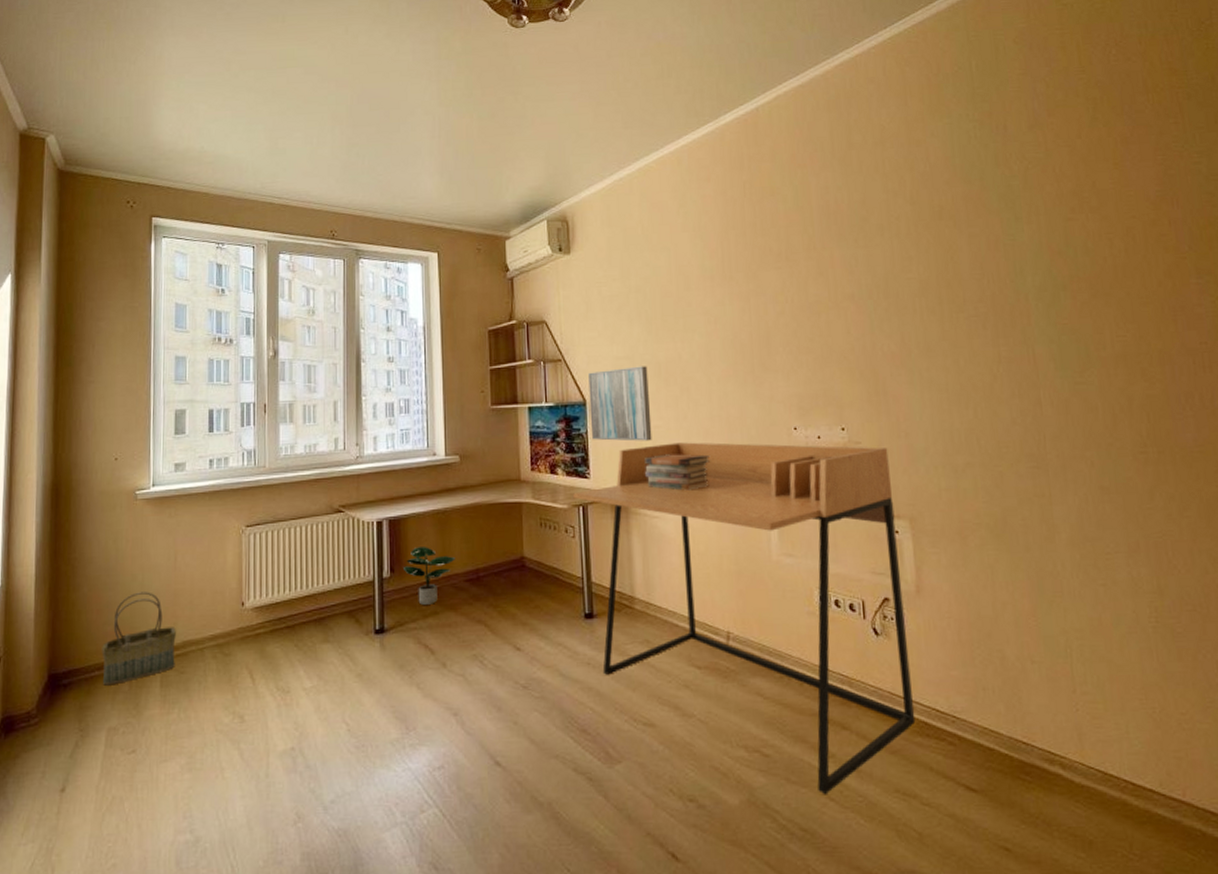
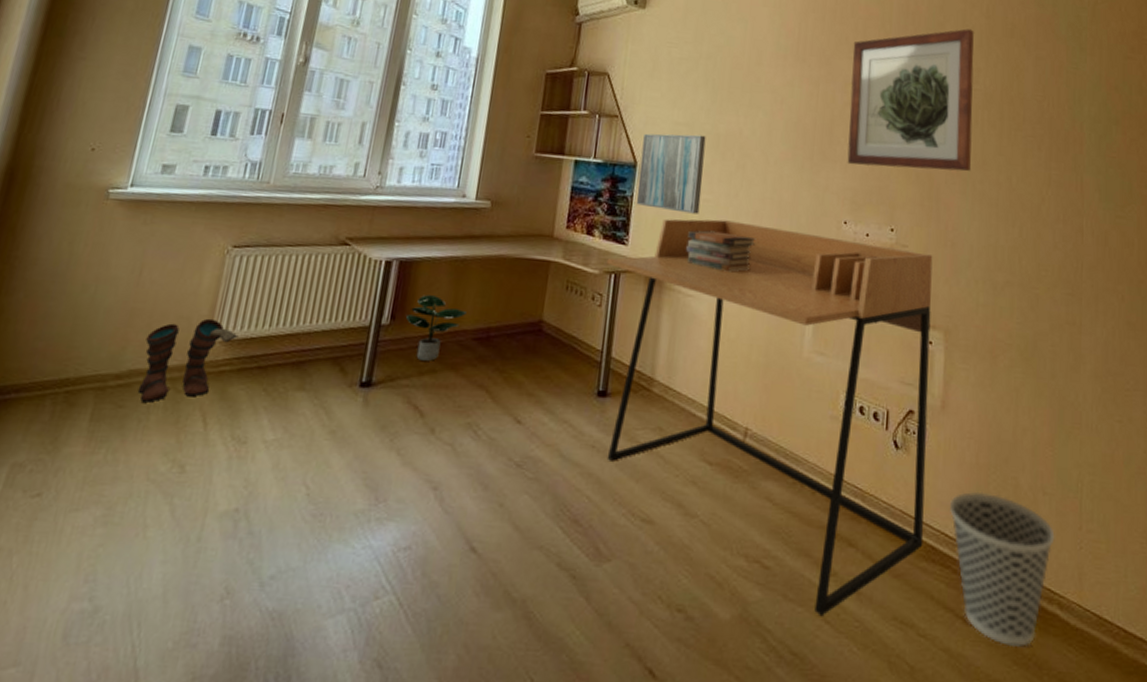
basket: present [102,592,176,686] -> none [18,305,124,413]
boots: none [191,590,266,667] -> present [138,318,239,403]
wall art: none [778,219,916,372] -> present [847,29,974,172]
wastebasket: none [937,666,1049,807] -> present [950,491,1055,647]

